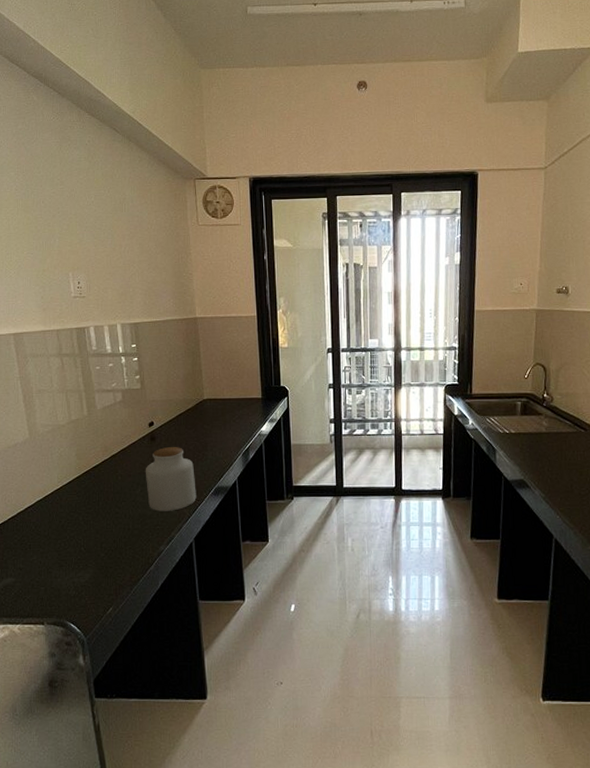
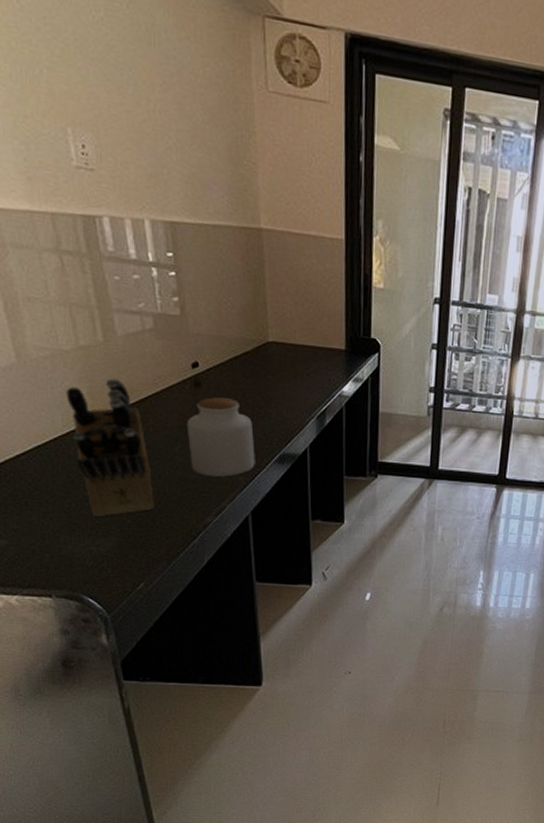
knife block: none [61,441,121,553] -> present [66,378,154,517]

